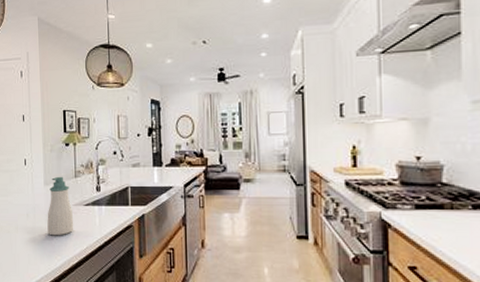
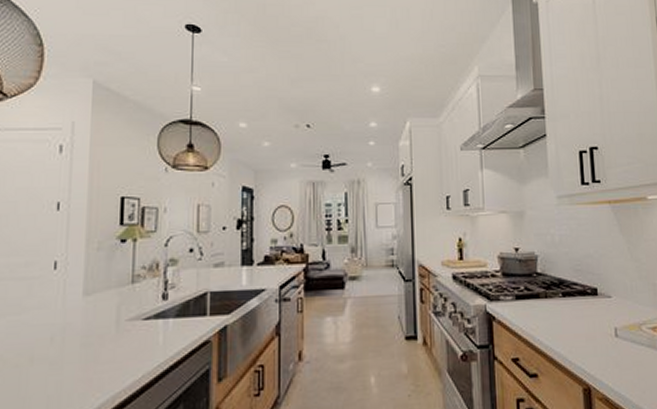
soap bottle: present [47,176,74,236] -> none [83,282,126,365]

